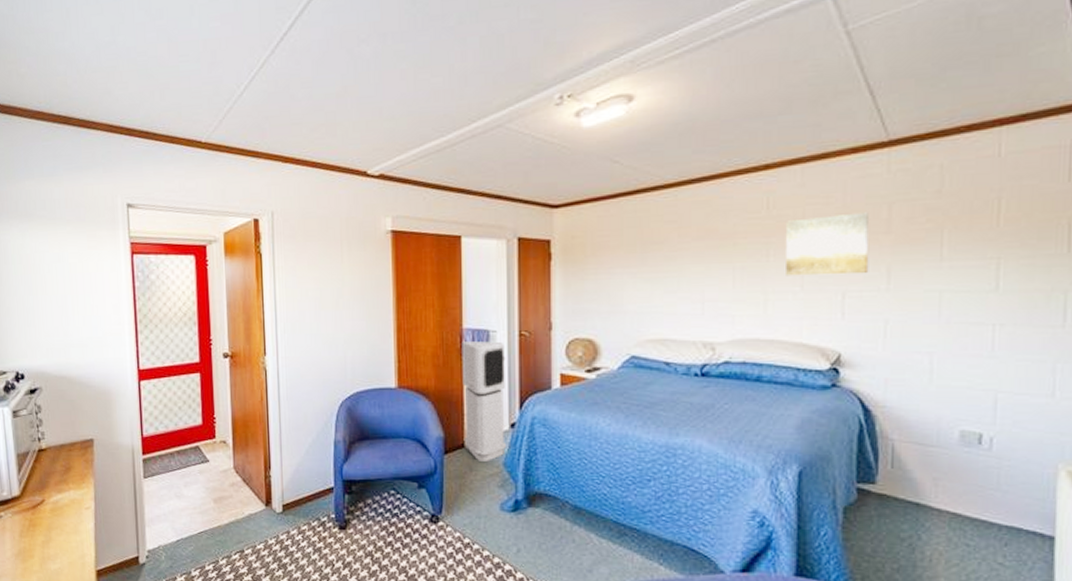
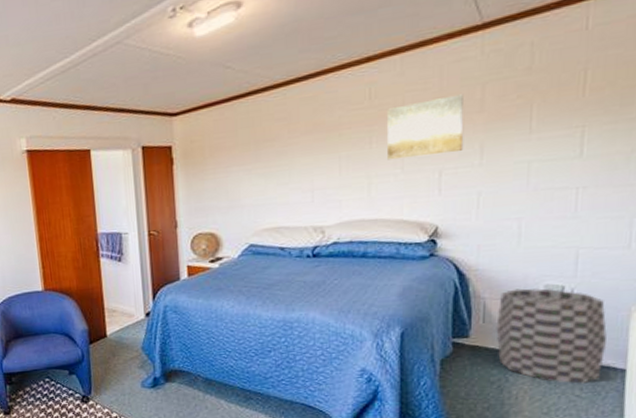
air purifier: present [462,341,507,461] -> none [97,242,144,348]
trash can: none [906,432,1031,550] -> present [496,288,607,384]

